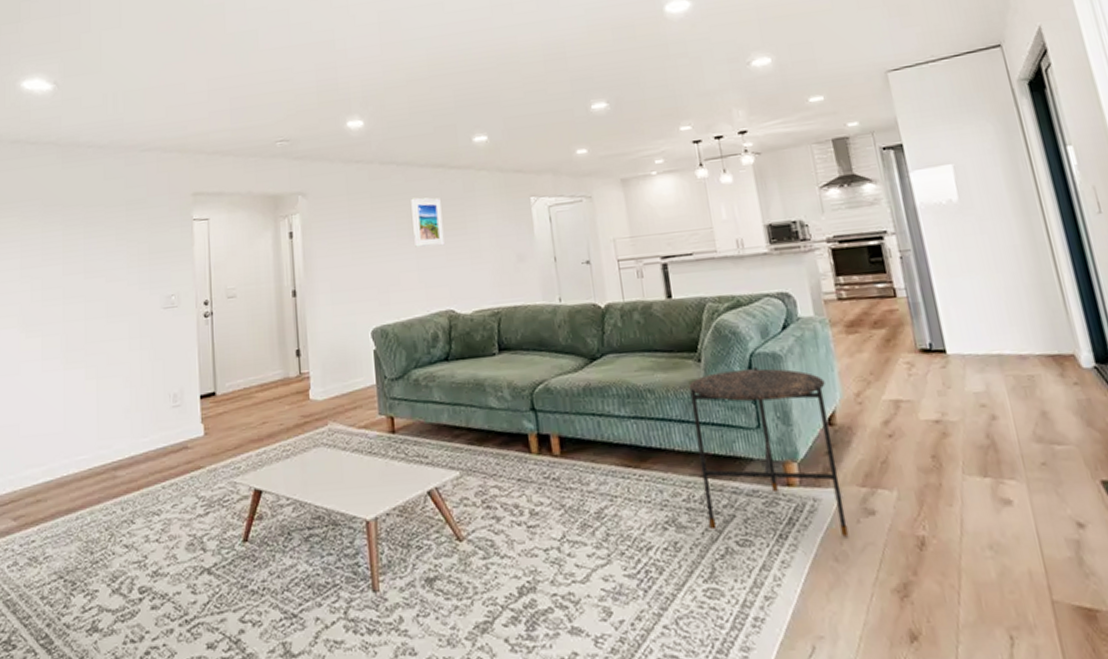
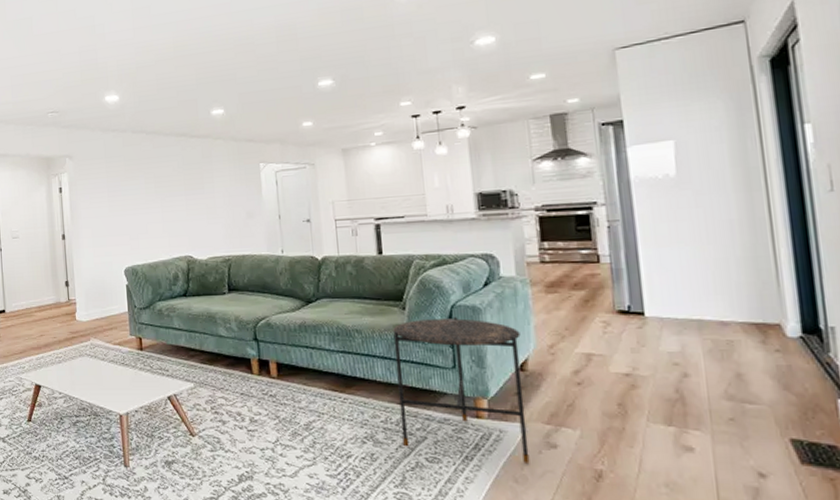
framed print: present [411,197,445,247] -> none [157,161,185,203]

